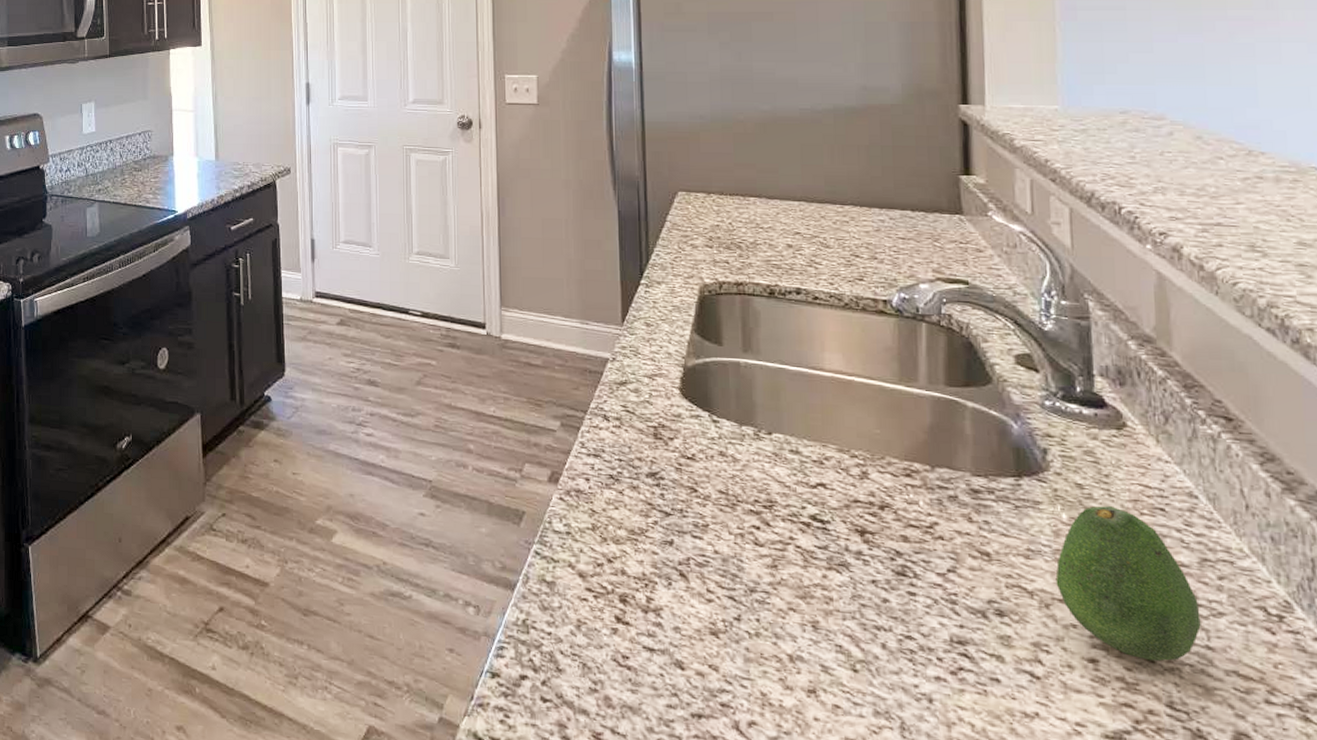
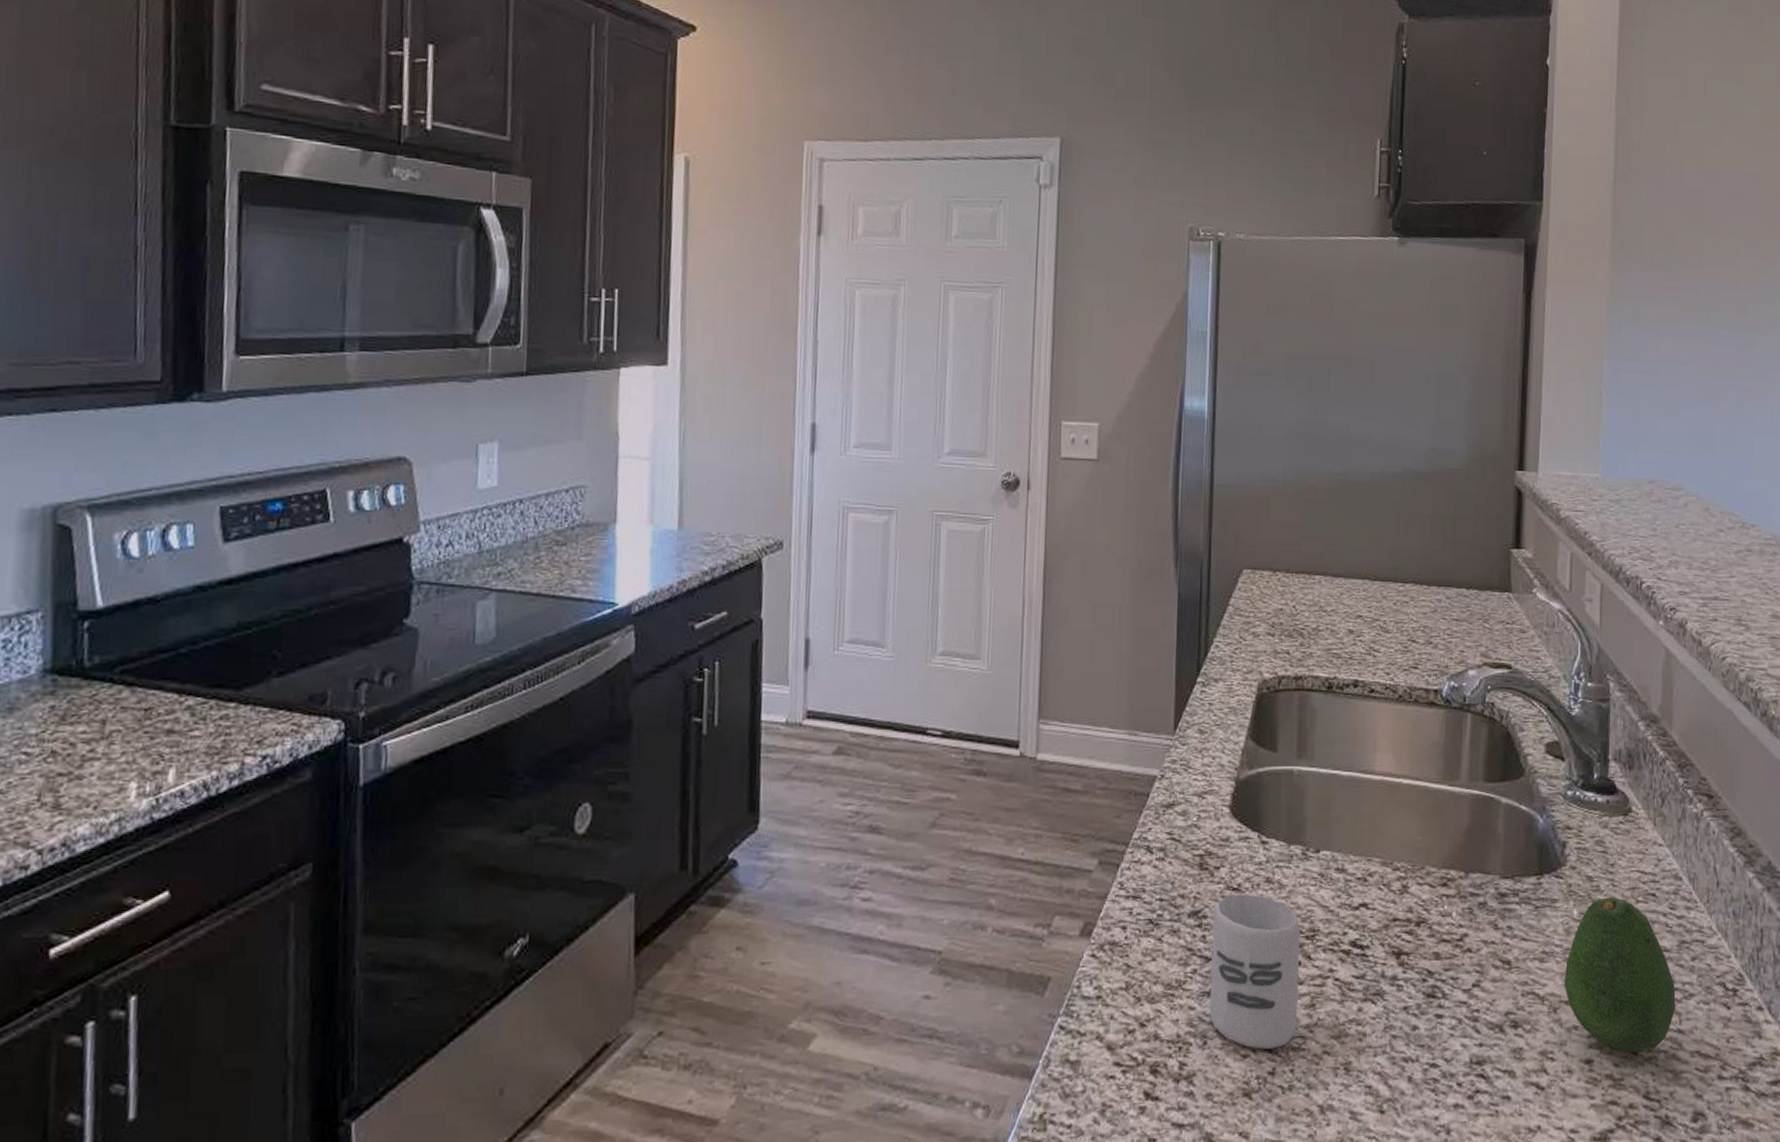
cup: none [670,462,760,598] -> present [1209,893,1300,1049]

